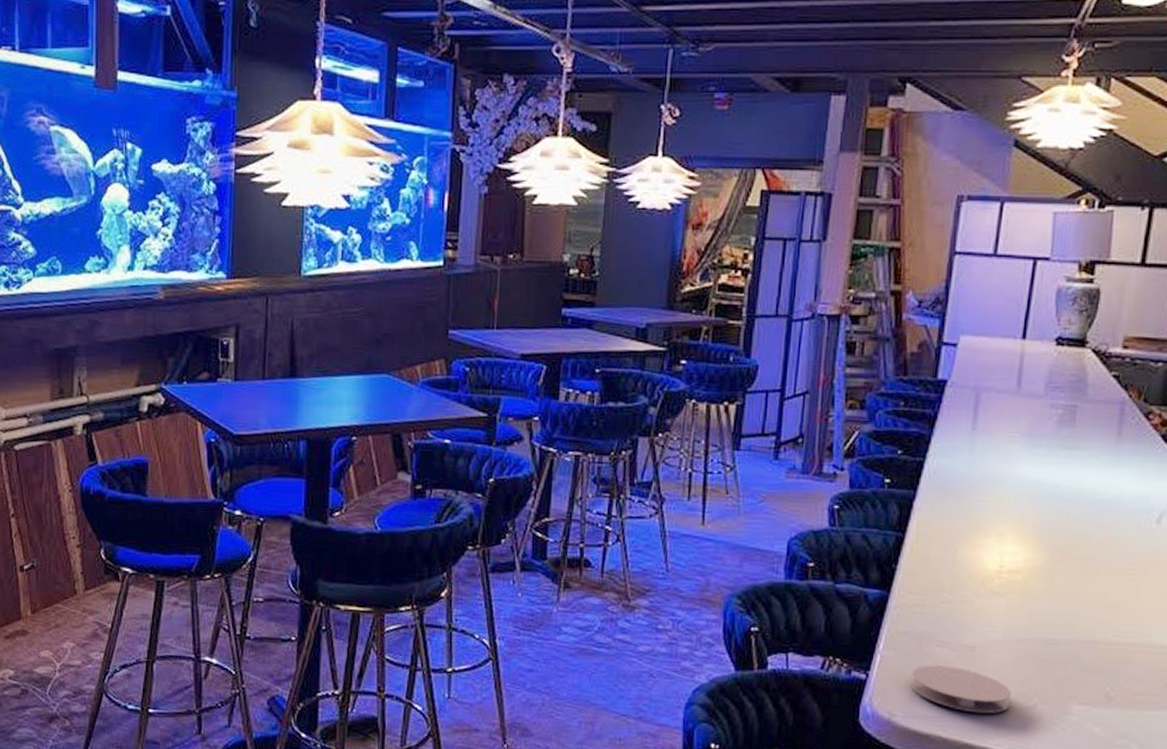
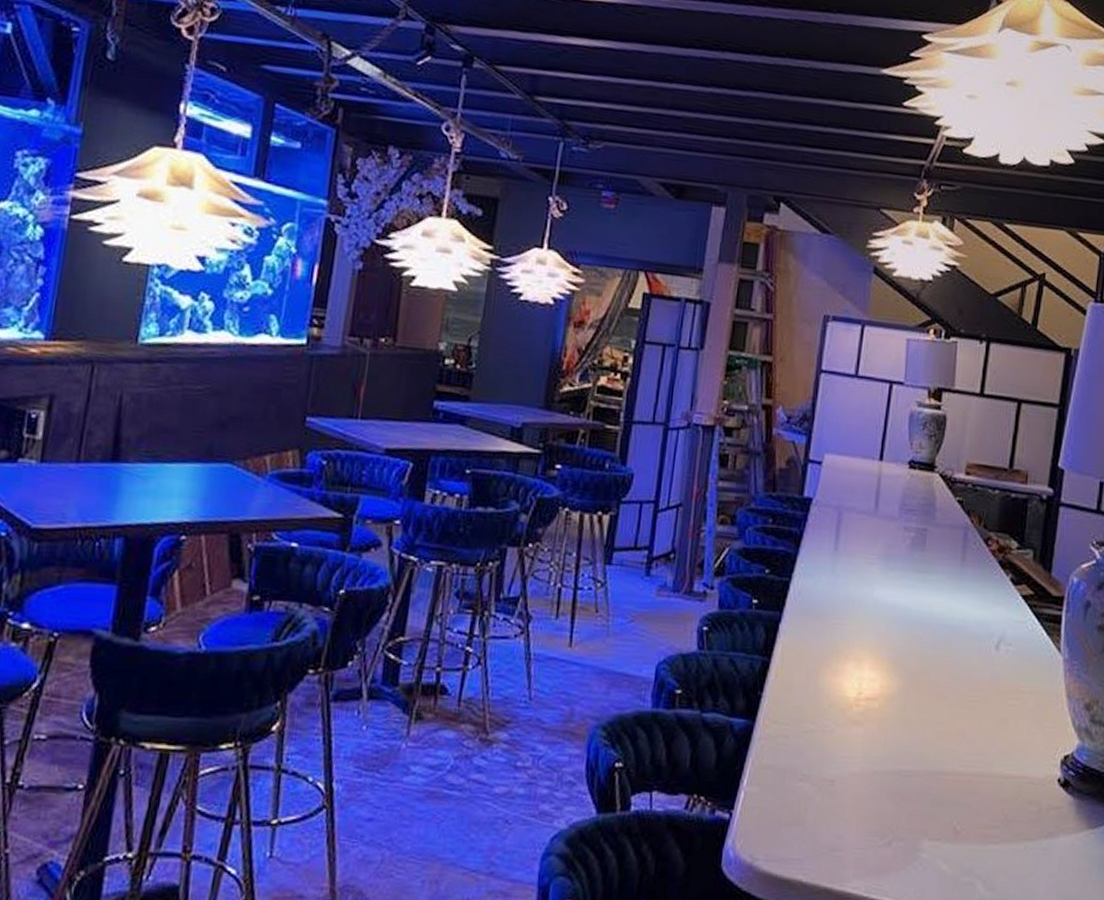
coaster: present [910,665,1011,714] -> none [772,801,868,854]

